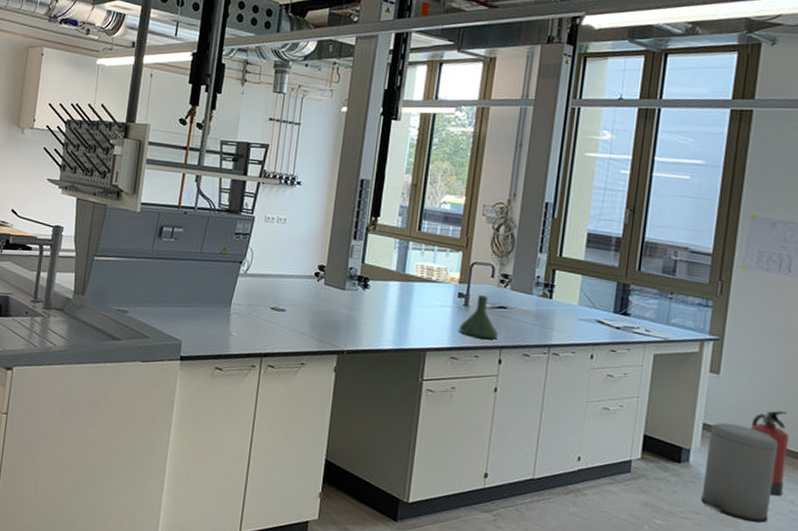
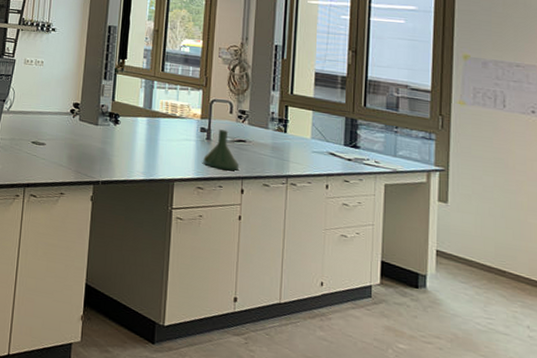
pedal bin: present [701,422,779,523] -> none [441,249,510,348]
fire extinguisher: present [751,410,790,496] -> none [482,238,520,322]

